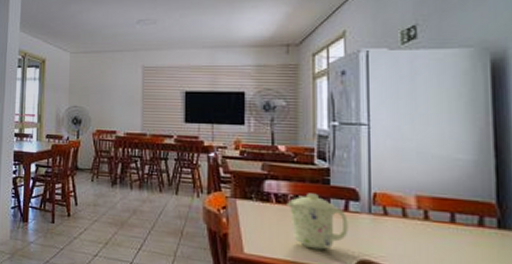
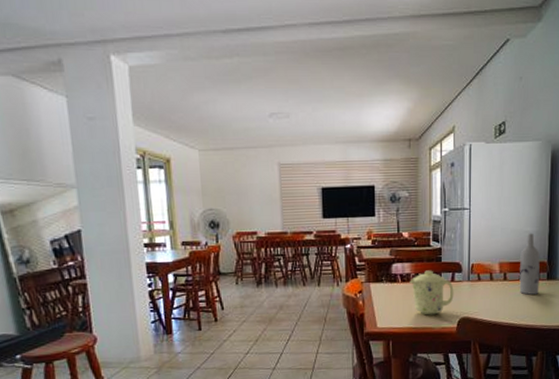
wine bottle: none [449,161,485,246] -> present [519,233,540,295]

